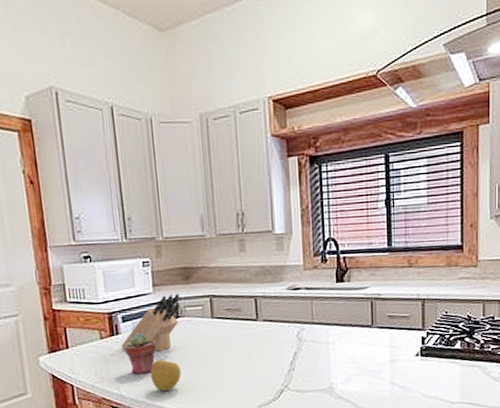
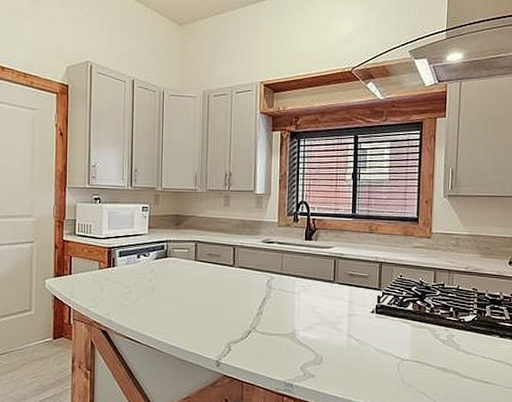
knife block: present [121,293,181,352] -> none [116,236,170,285]
potted succulent: present [124,332,157,375] -> none [118,267,145,304]
apple: present [150,359,182,391] -> none [137,292,164,320]

